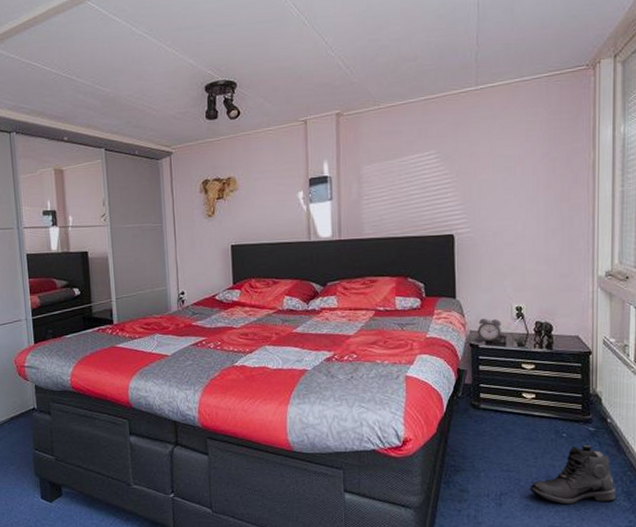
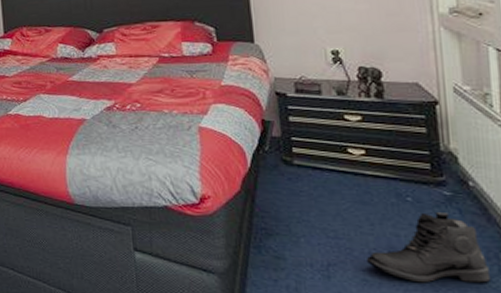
alarm clock: present [477,318,501,344] -> none [283,64,315,92]

